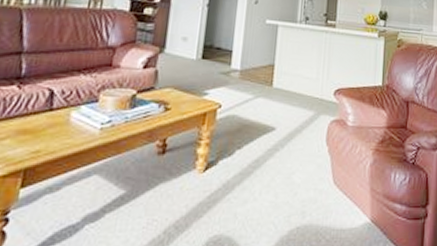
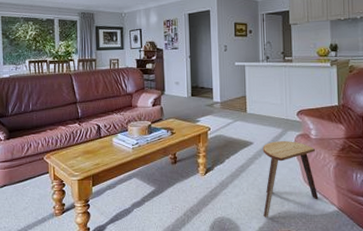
stool: none [277,127,352,234] -> present [262,141,319,217]

